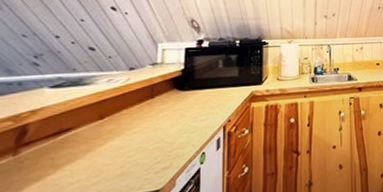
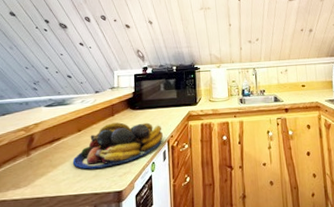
fruit bowl: none [87,105,219,168] -> present [72,122,164,170]

